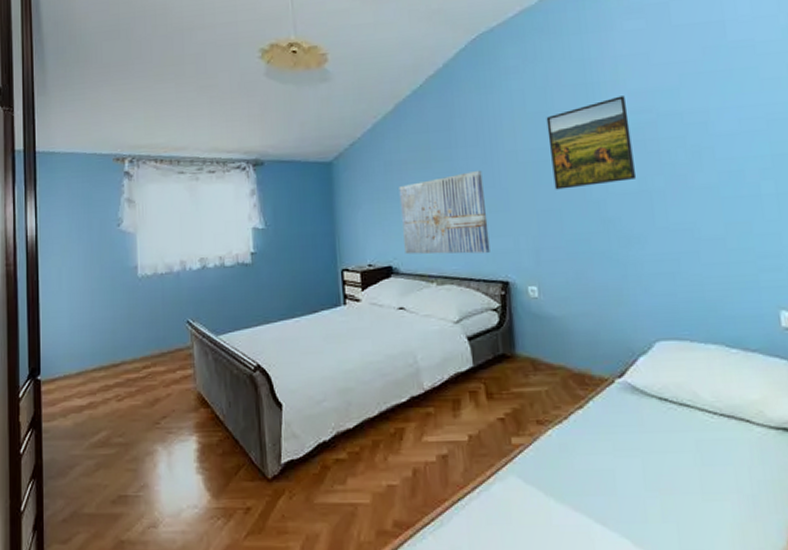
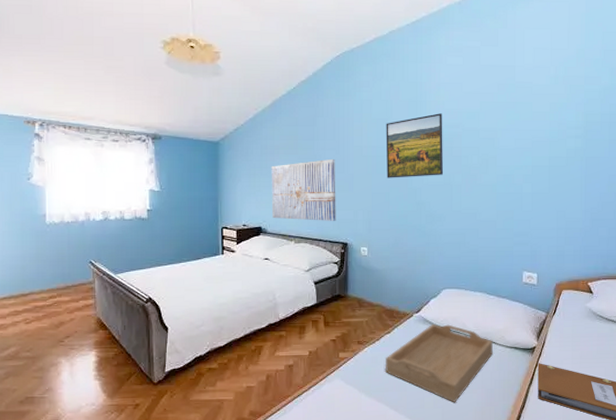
serving tray: none [580,393,748,516] -> present [384,323,493,403]

